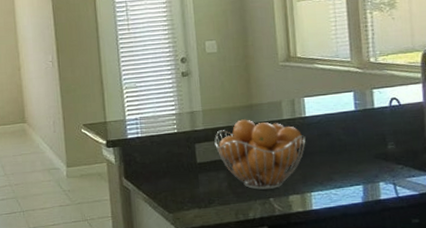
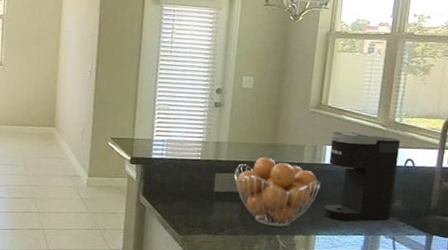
coffee maker: none [306,78,387,174] -> present [323,131,400,222]

